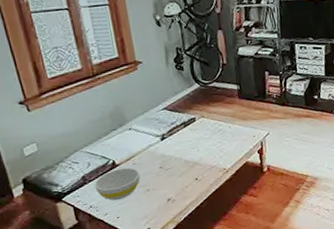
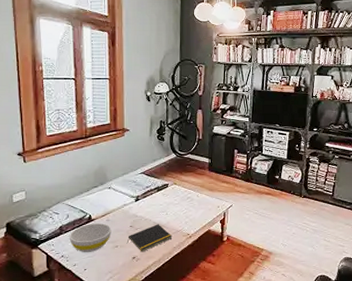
notepad: none [159,162,208,193] -> present [127,224,173,252]

